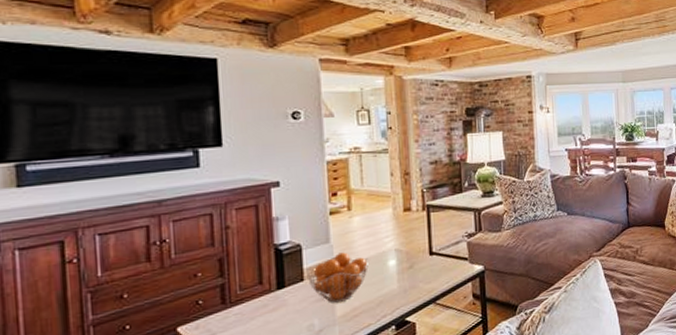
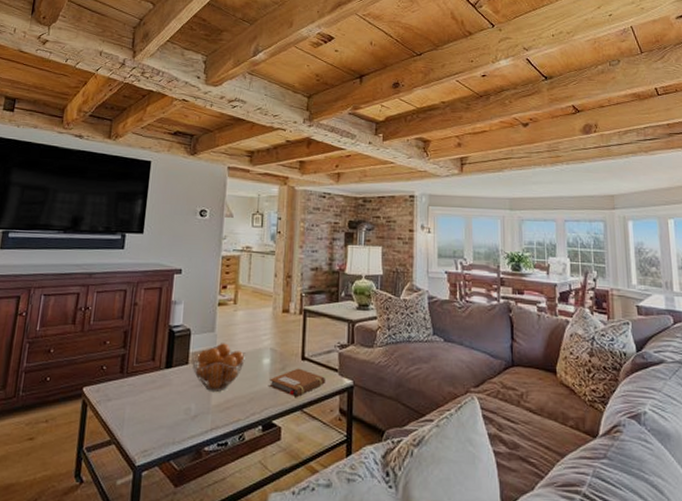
notebook: none [398,263,456,292] -> present [269,368,325,397]

